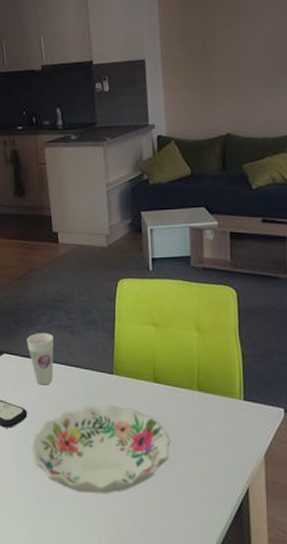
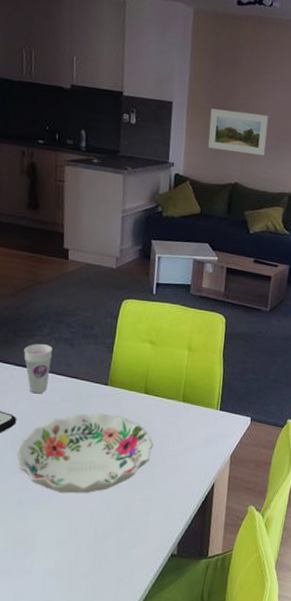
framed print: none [188,50,259,101] -> present [208,108,269,156]

